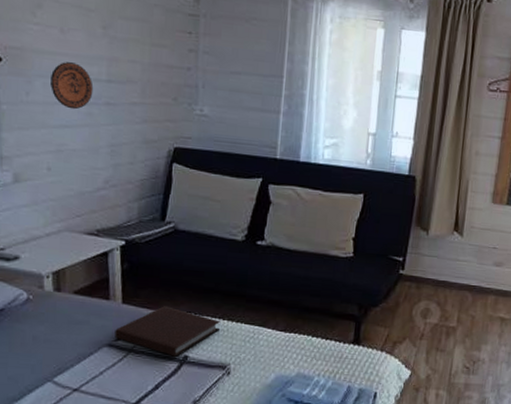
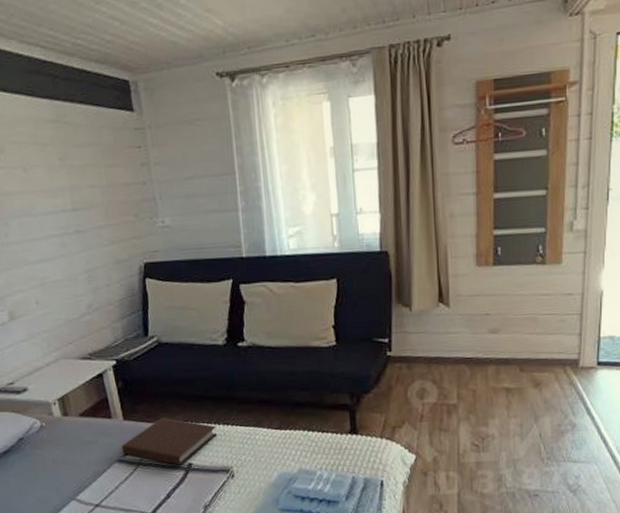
decorative plate: present [50,62,94,110] -> none [23,198,63,243]

